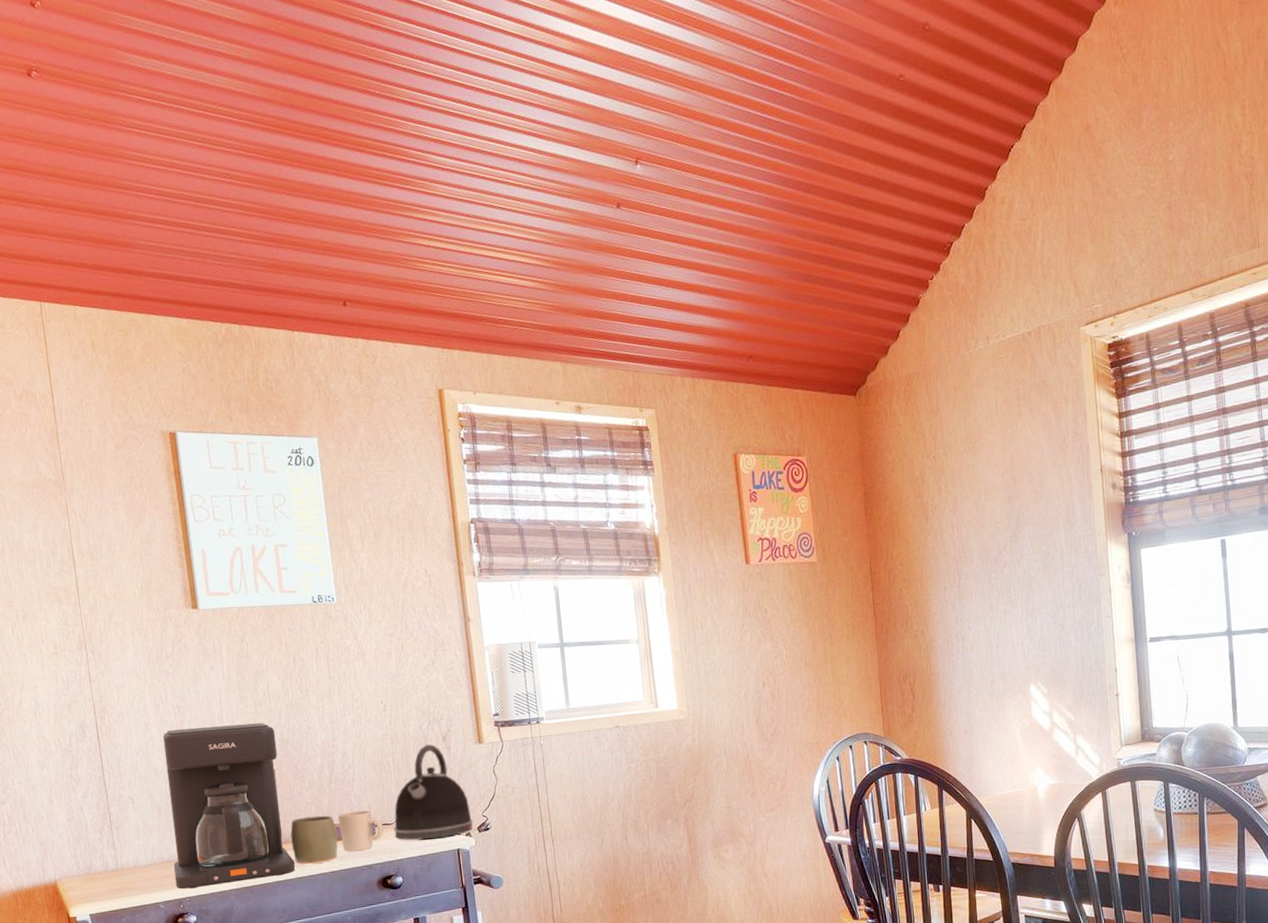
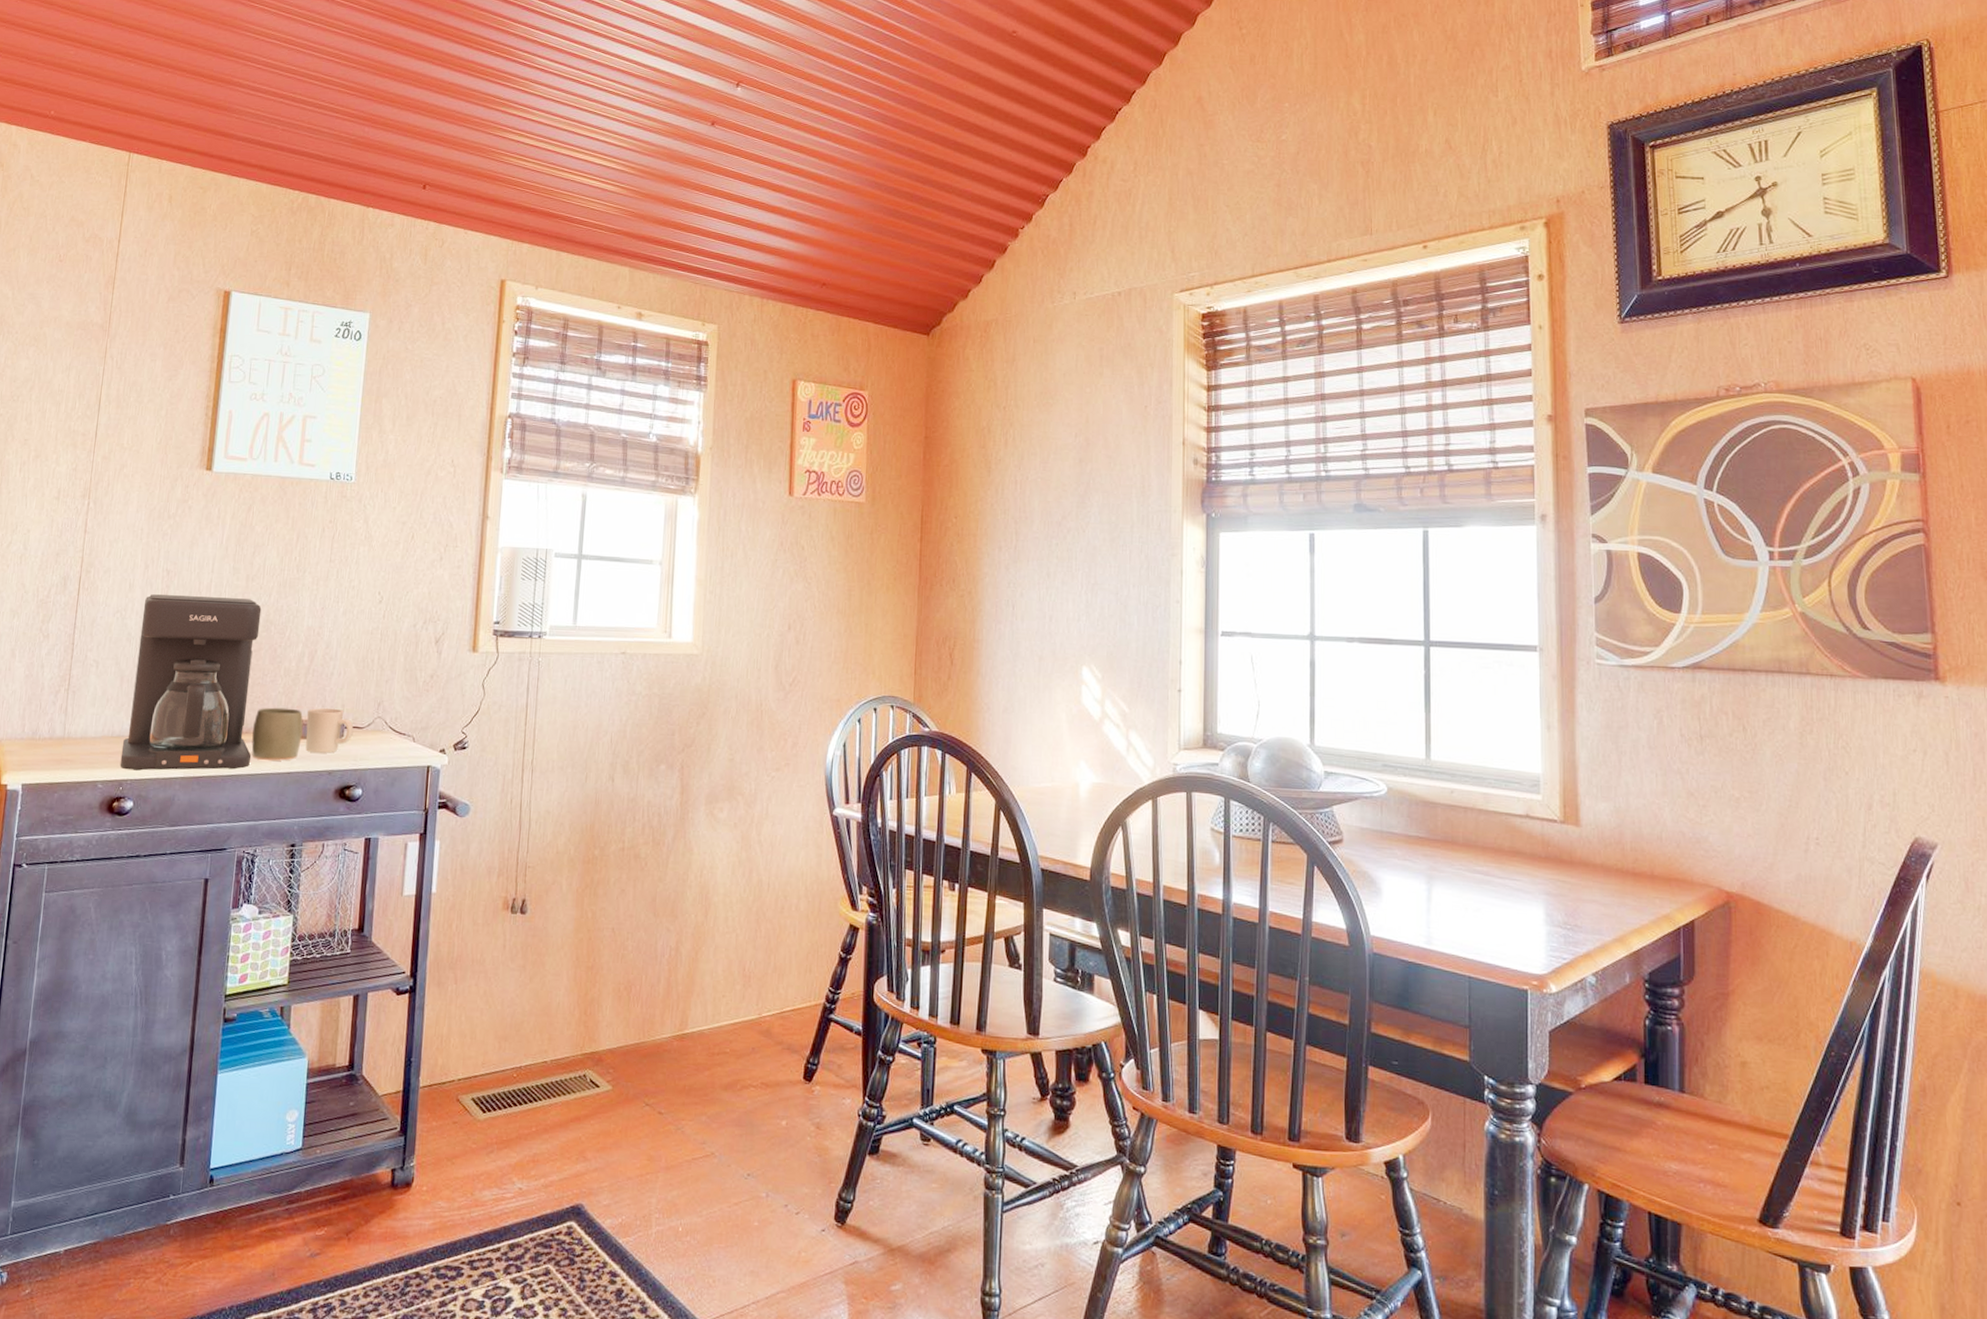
kettle: present [393,744,474,841] -> none [363,645,451,751]

